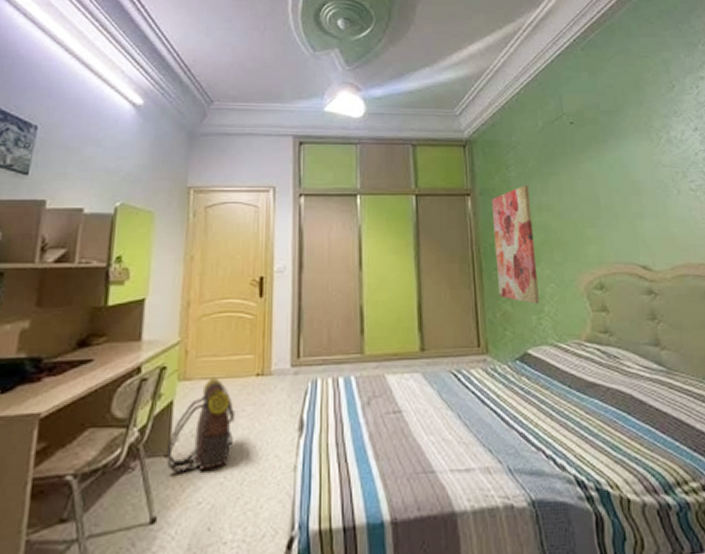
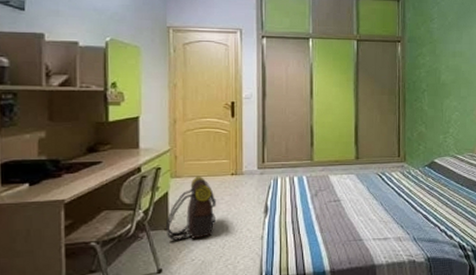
wall art: present [491,184,539,304] -> none [416,34,448,127]

